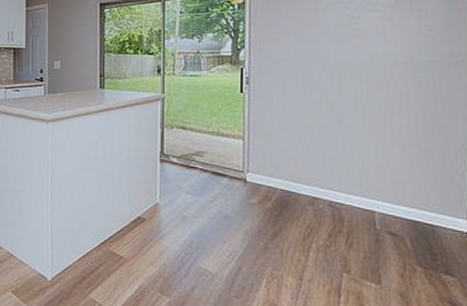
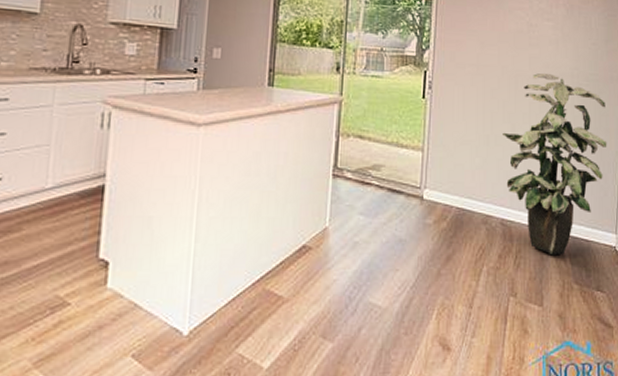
indoor plant: none [327,64,453,238] -> present [503,73,607,255]

